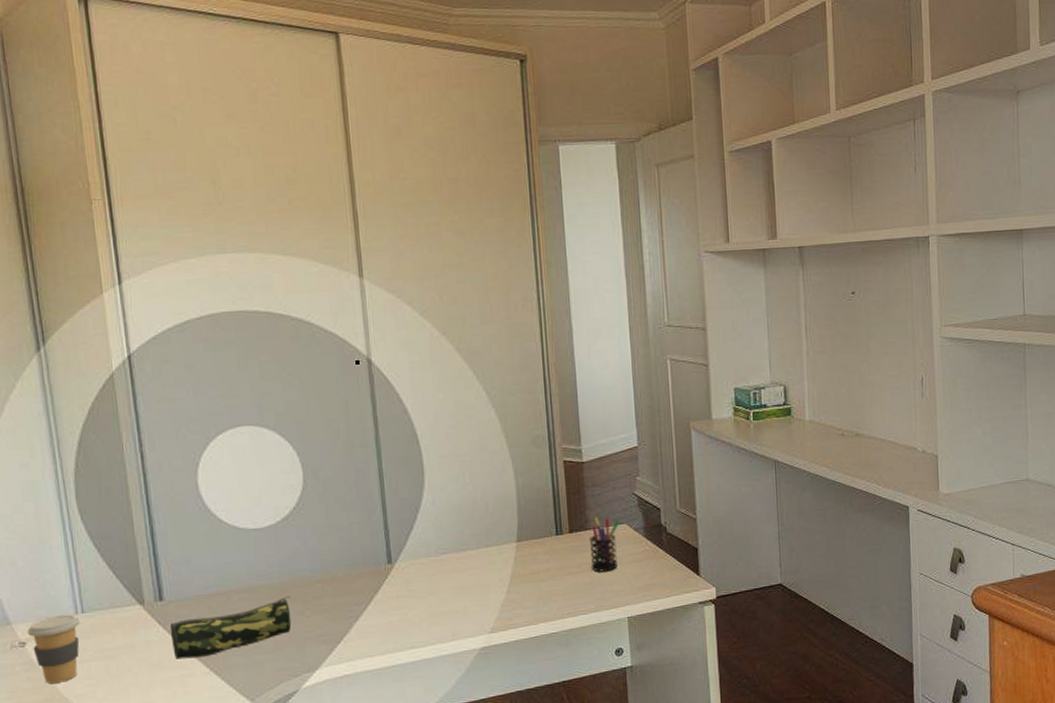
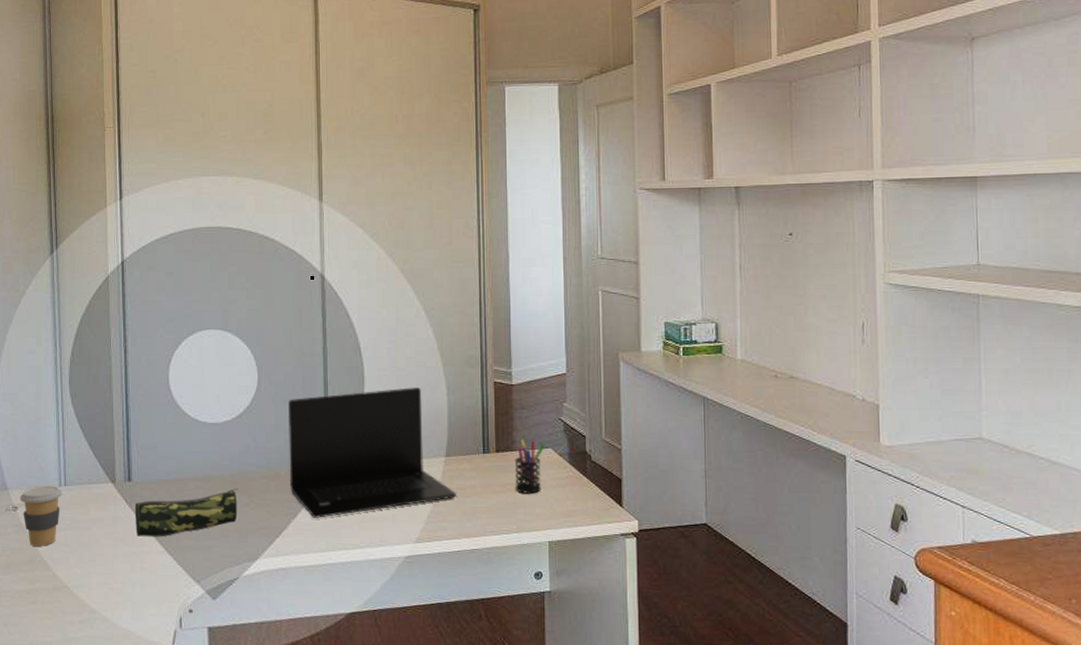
laptop: none [340,472,531,619] -> present [287,387,456,518]

